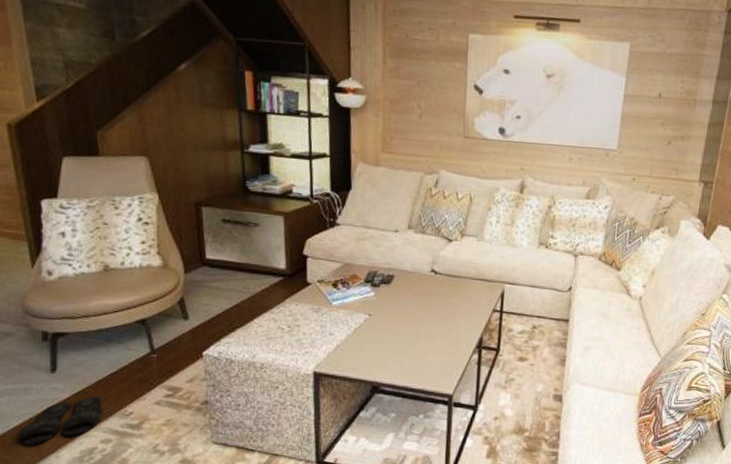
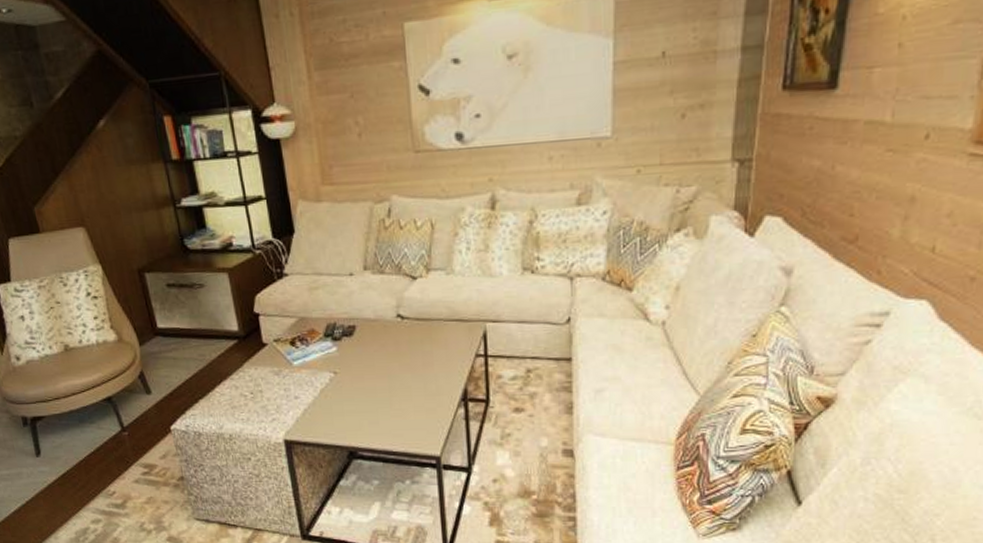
slippers: present [19,396,105,447] -> none [19,477,90,529]

